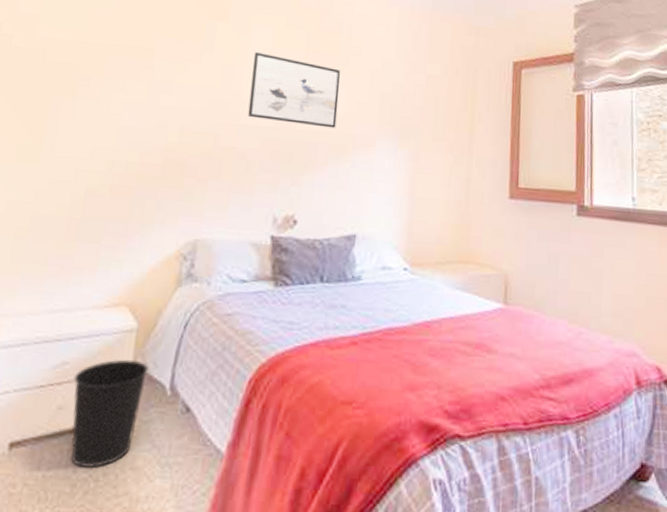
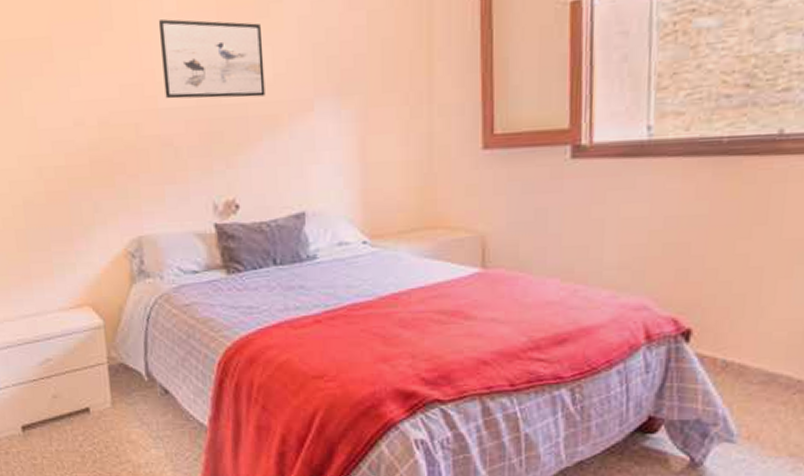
wastebasket: present [71,359,149,468] -> none [59,352,124,442]

